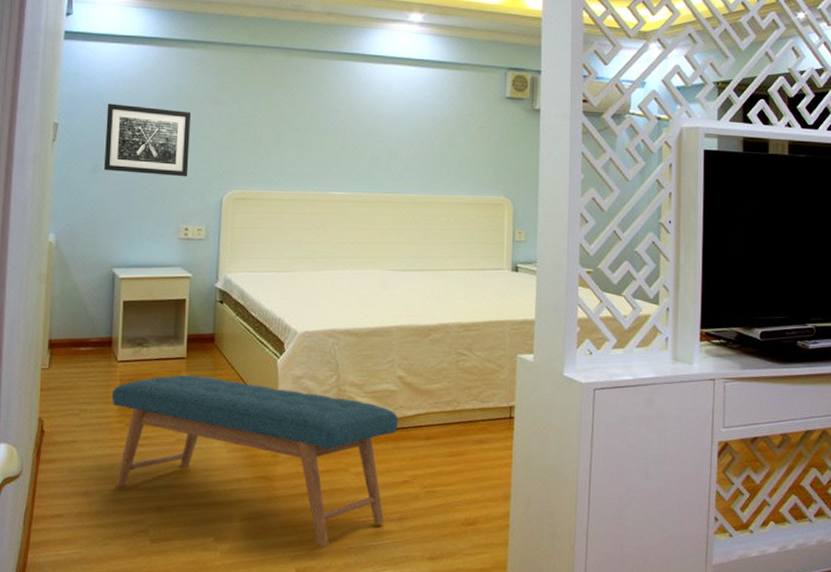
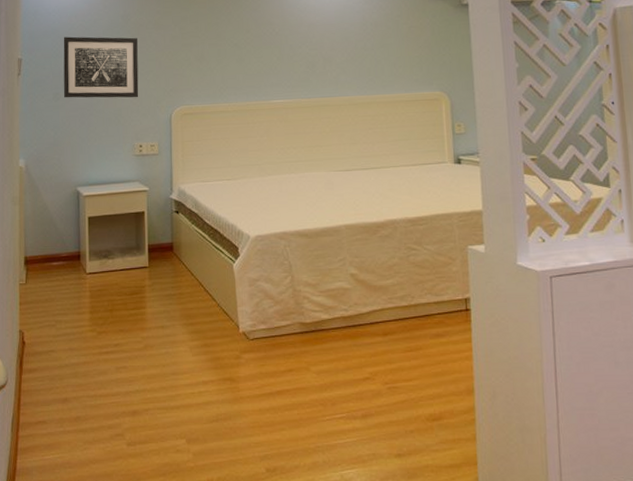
bench: present [111,375,398,547] -> none [83,284,354,446]

